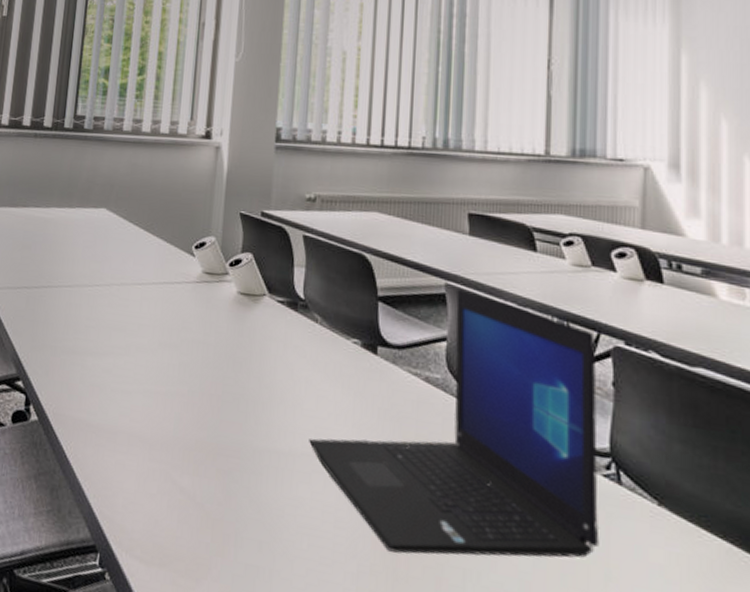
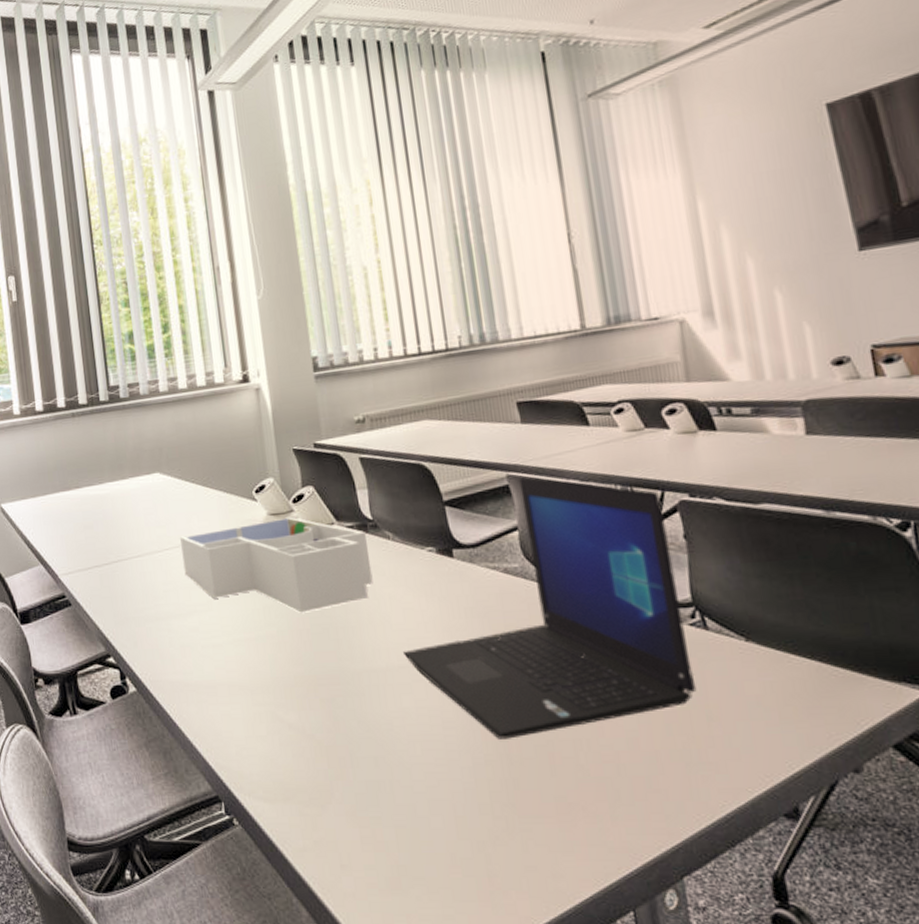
desk organizer: none [110,275,295,378] -> present [180,517,374,613]

